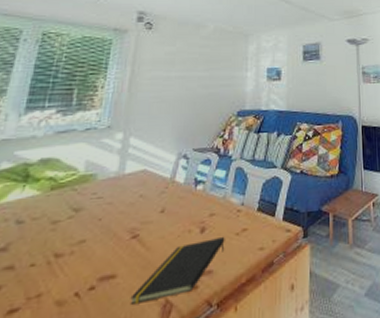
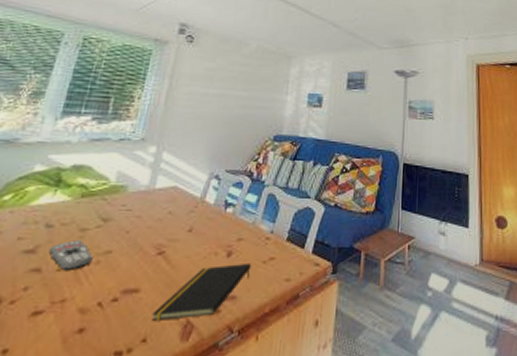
remote control: none [20,233,66,266] -> present [48,240,93,271]

